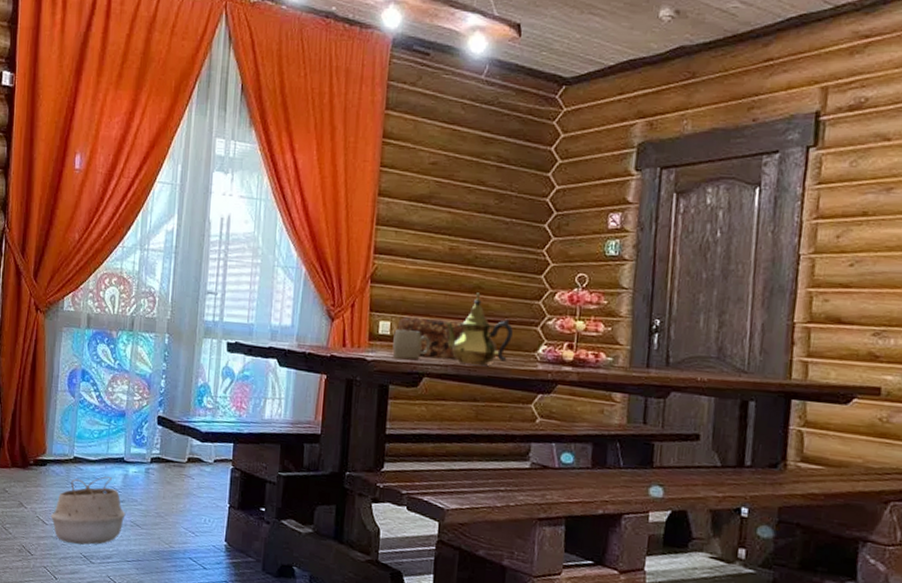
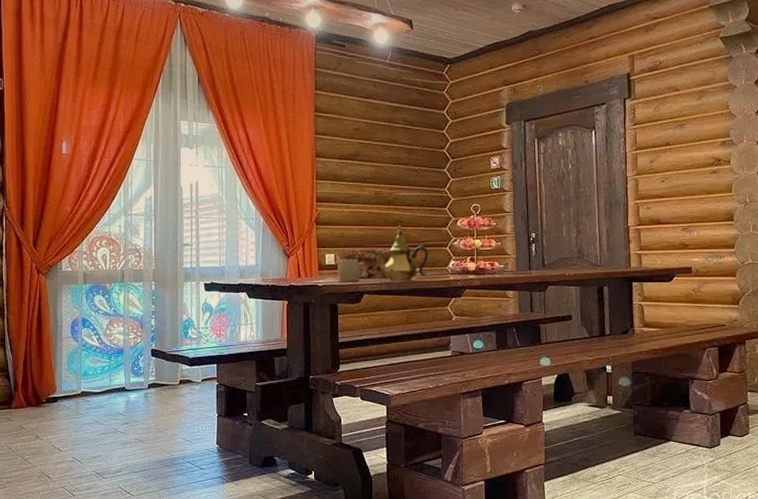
woven basket: present [50,476,126,545] -> none [65,404,130,464]

